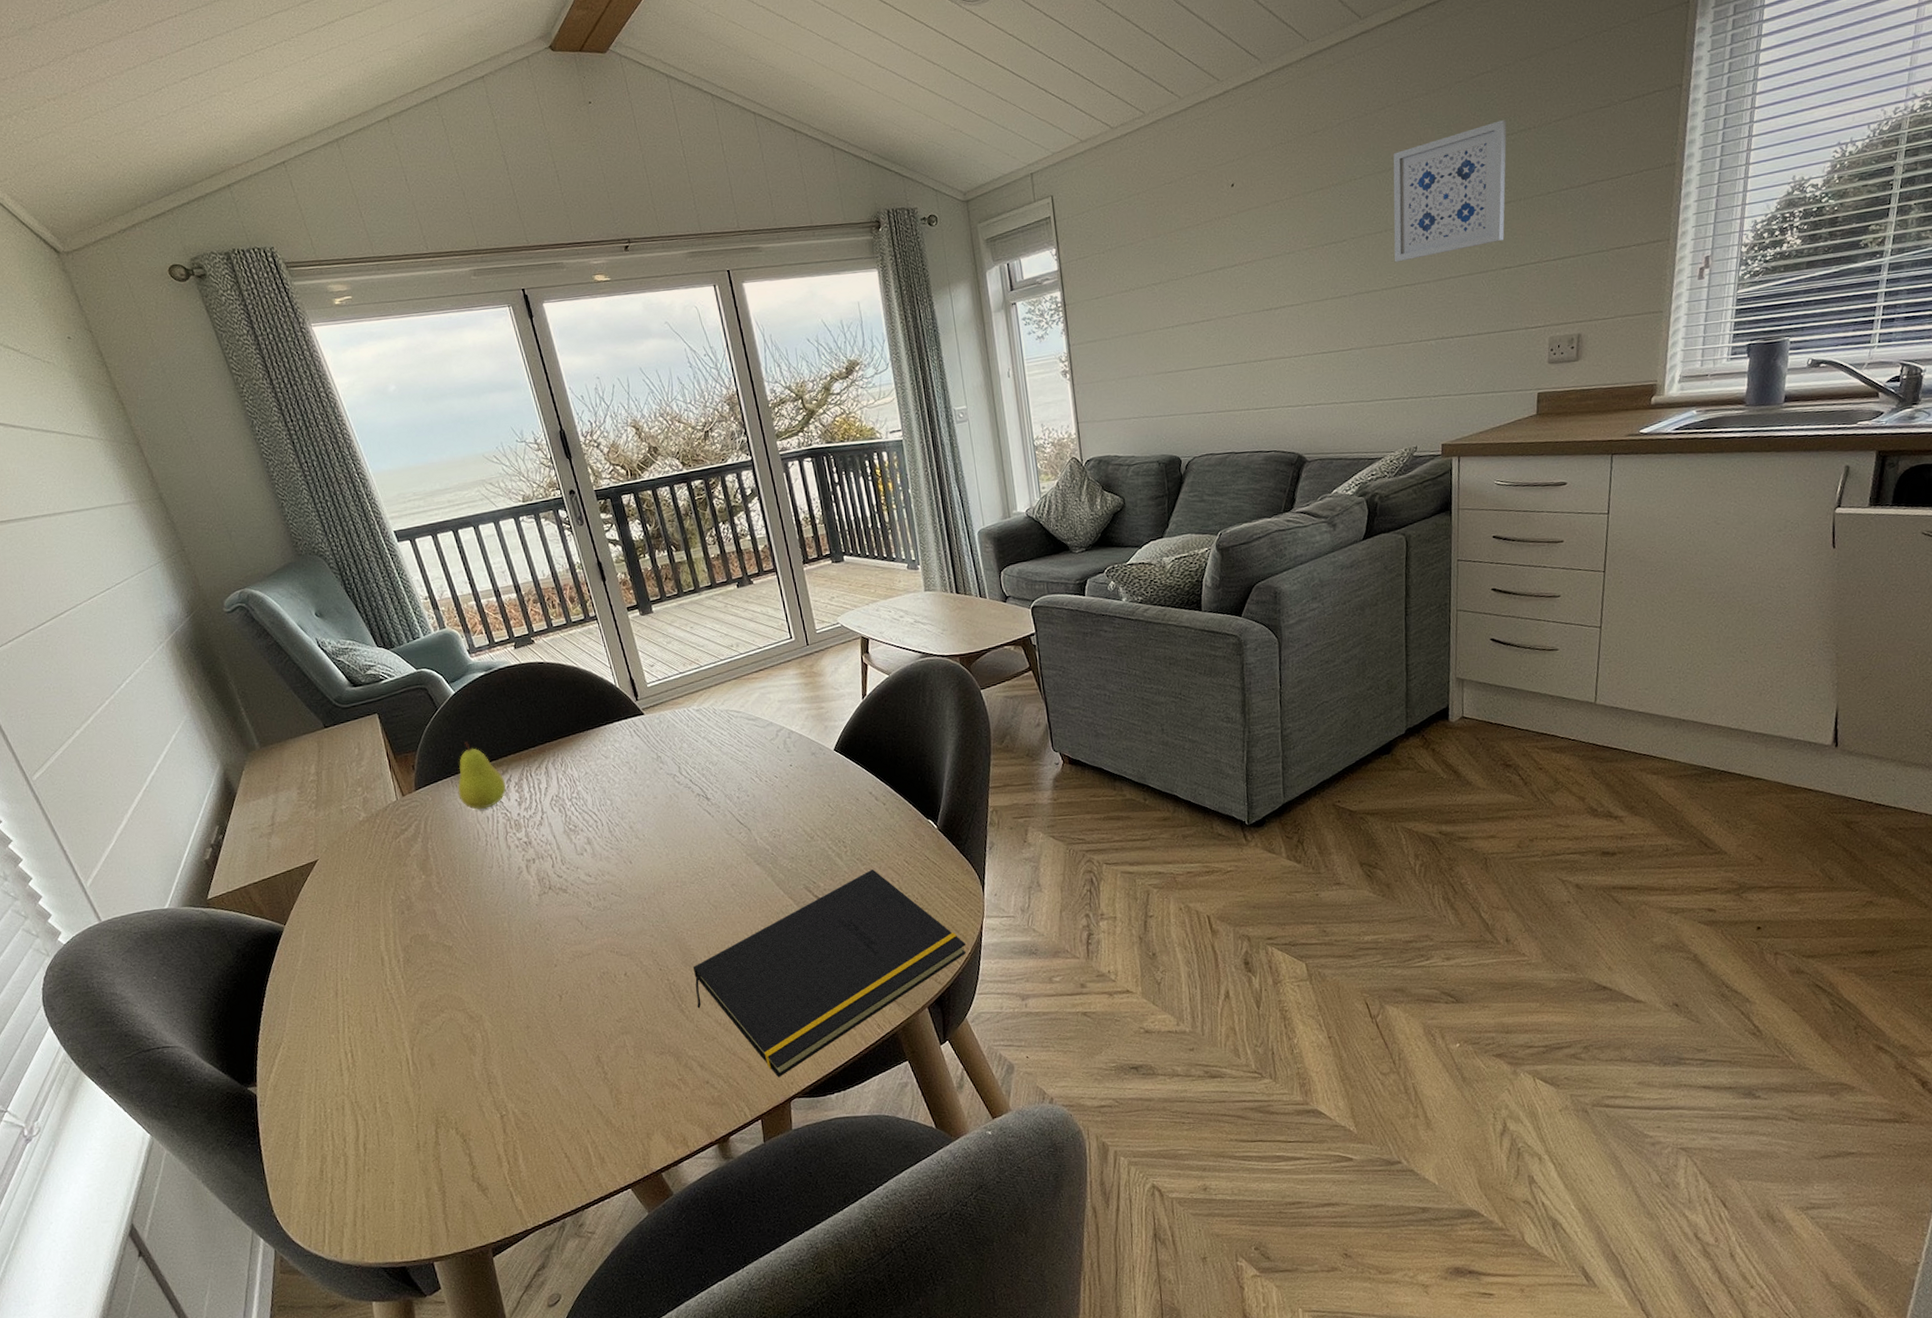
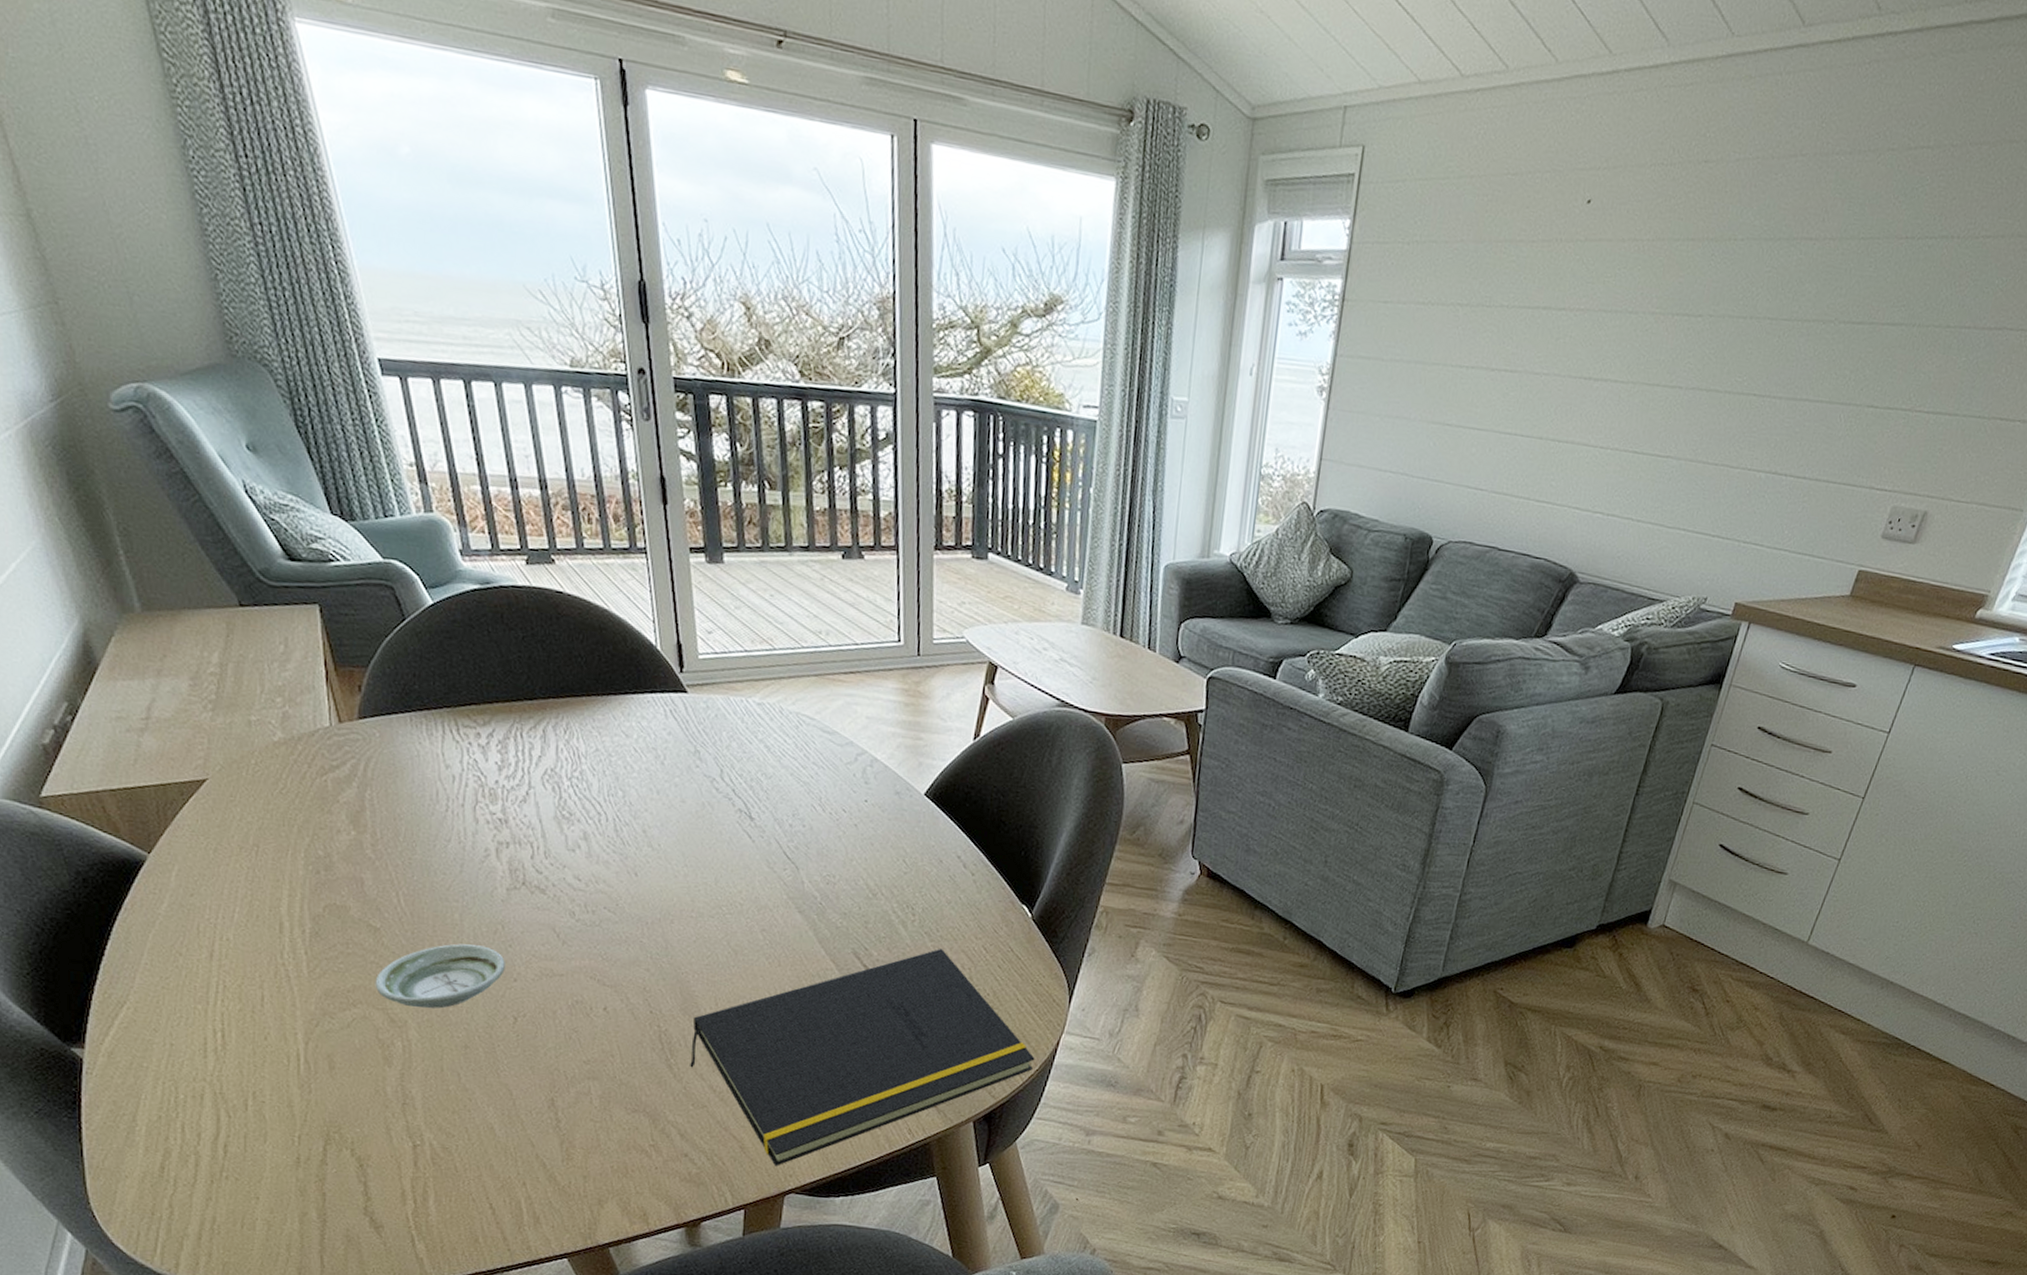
saucer: none [454,943,547,1004] -> present [375,943,505,1009]
fruit: present [457,742,506,810] -> none [417,671,486,765]
wall art: present [1393,120,1507,263] -> none [1749,215,1931,372]

